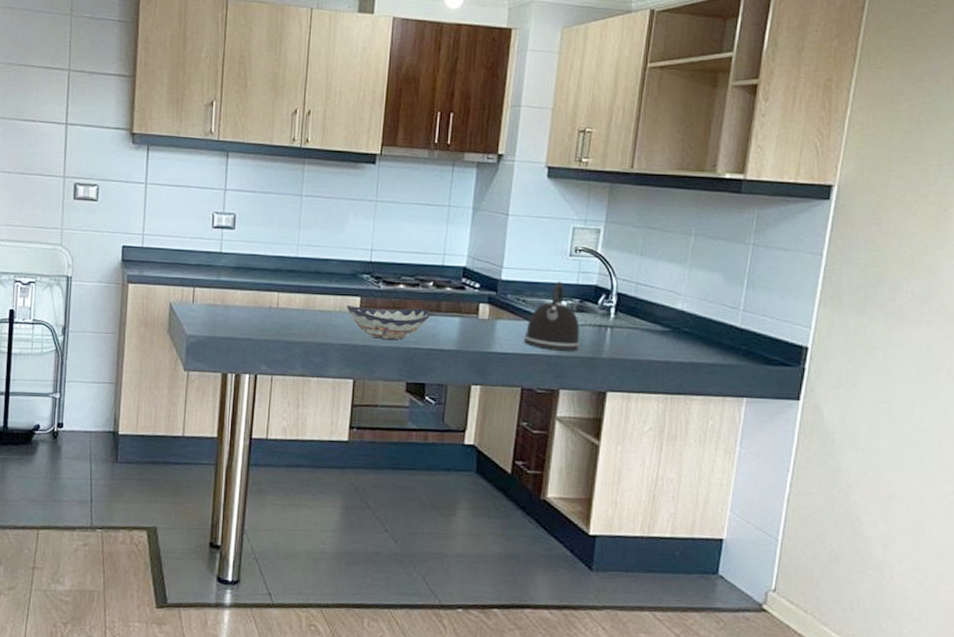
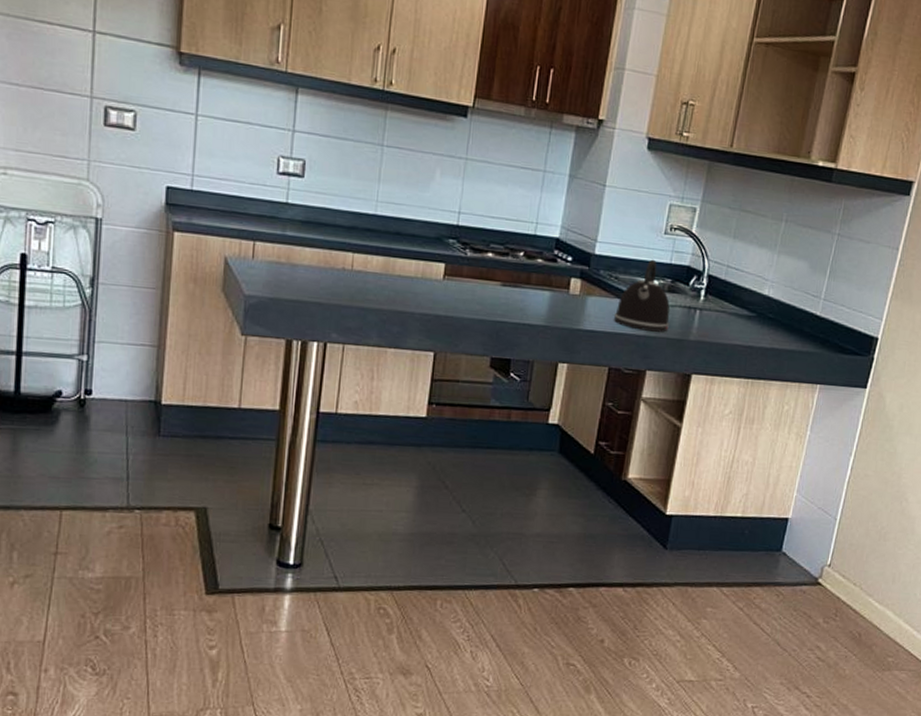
decorative bowl: present [346,306,431,340] -> none [429,272,521,312]

